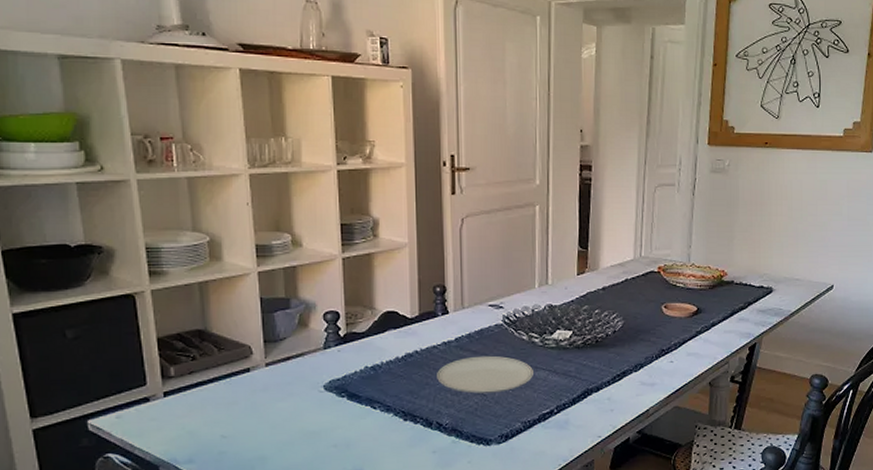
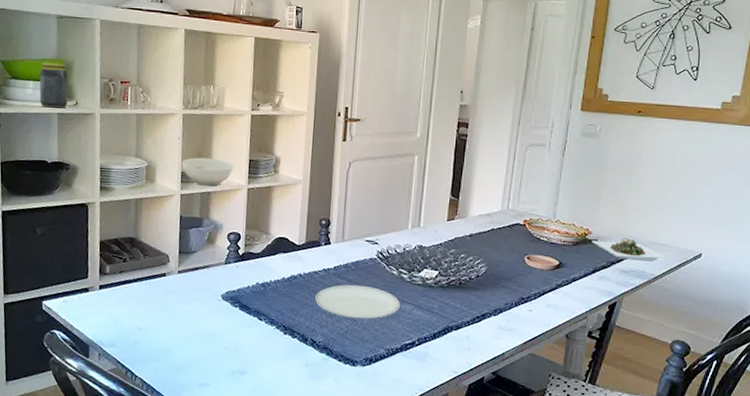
jar: none [43,117,89,176] -> present [39,62,68,108]
bowl: none [254,226,323,259] -> present [181,157,234,186]
salad: none [728,276,800,299] -> present [592,238,666,261]

